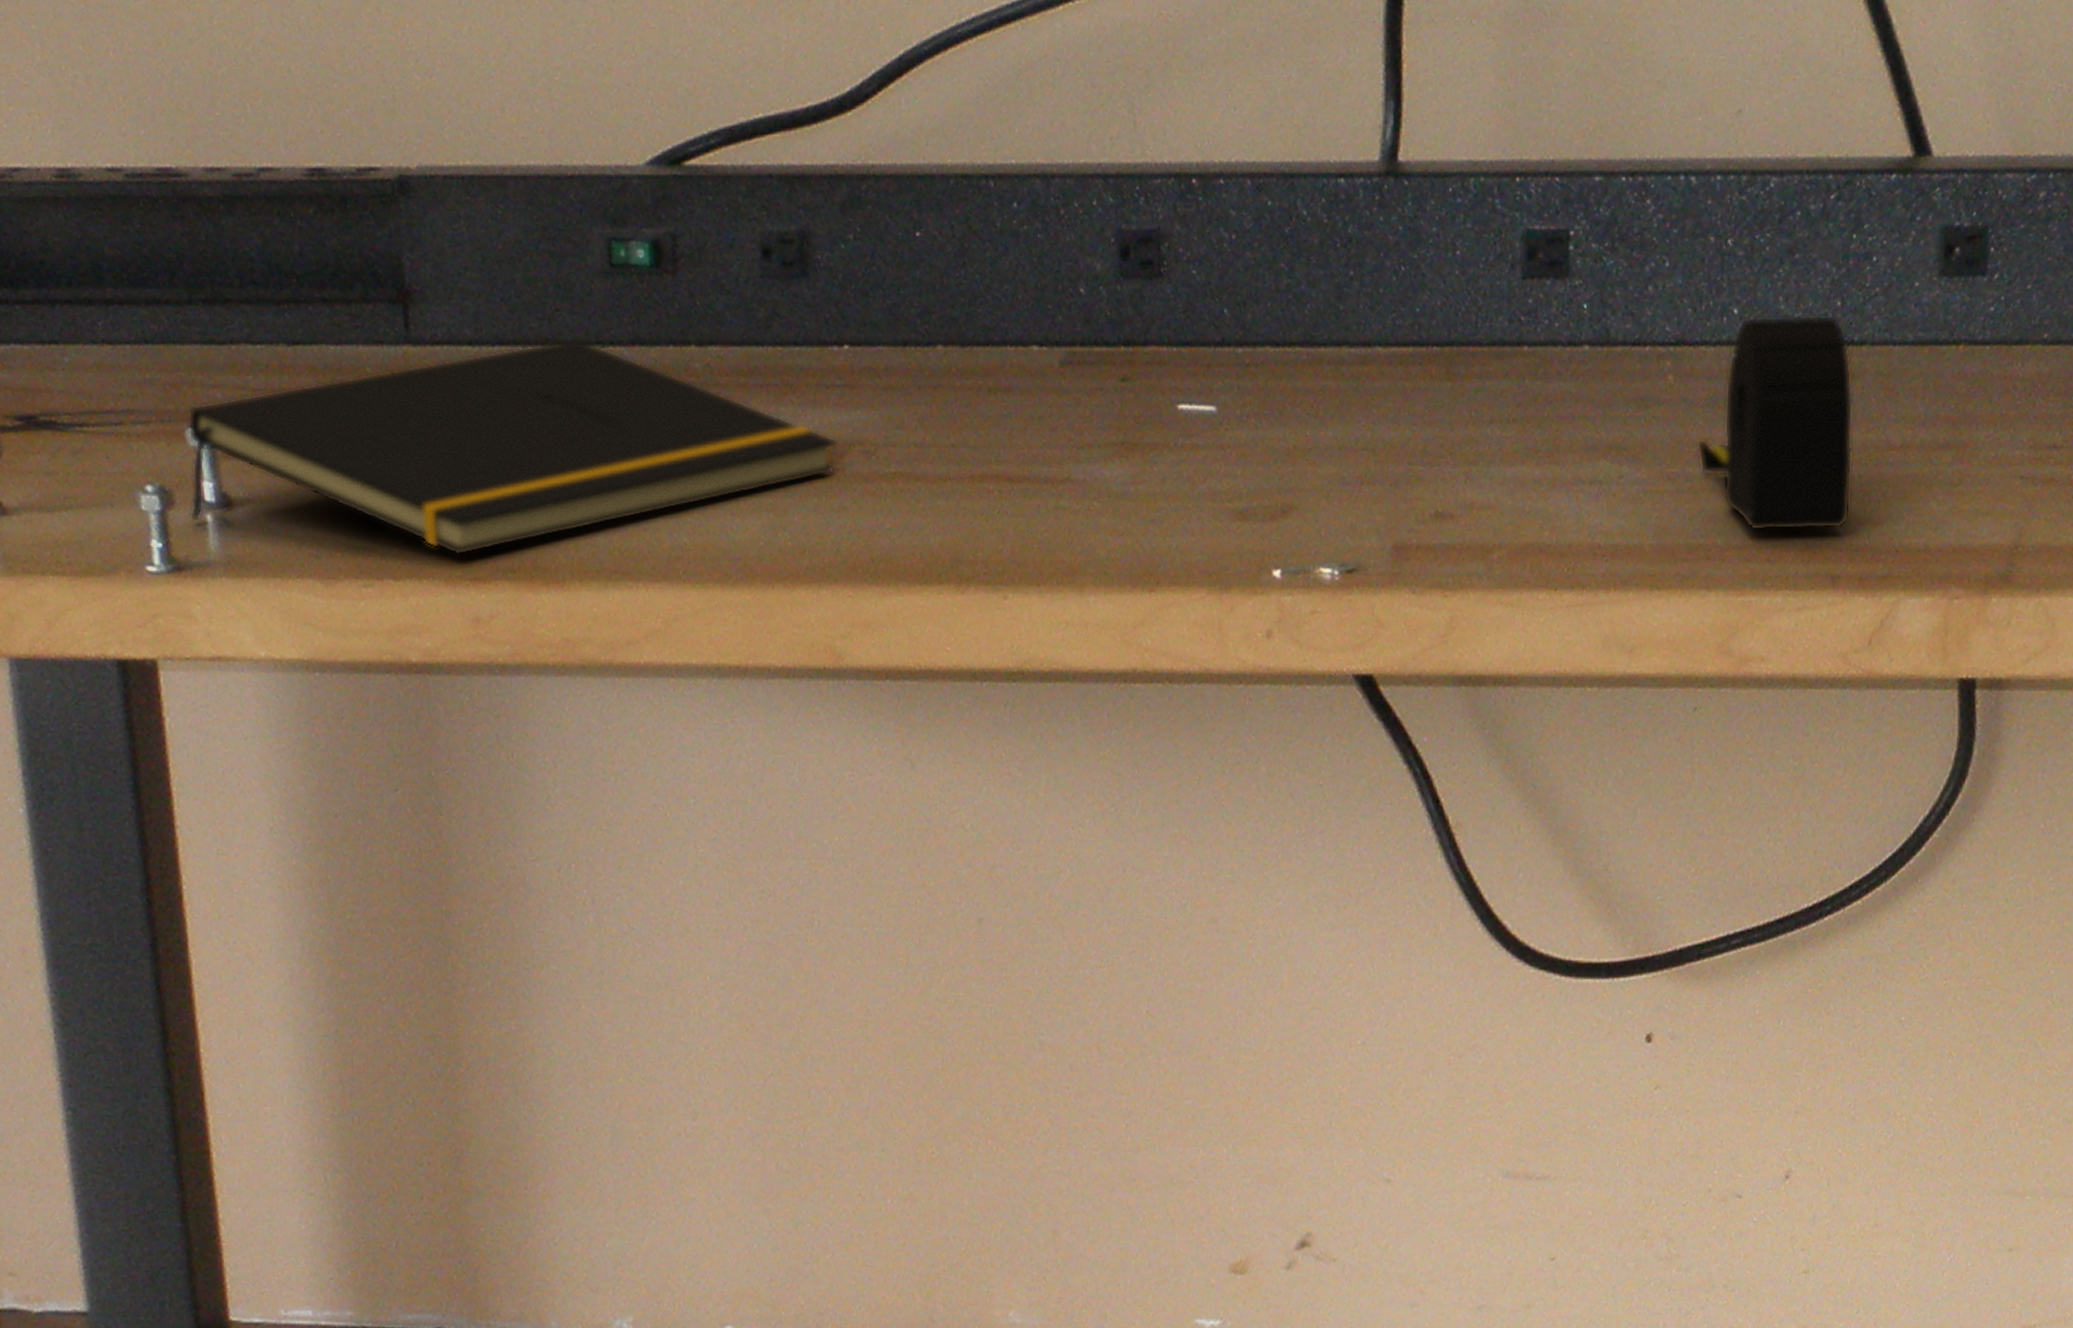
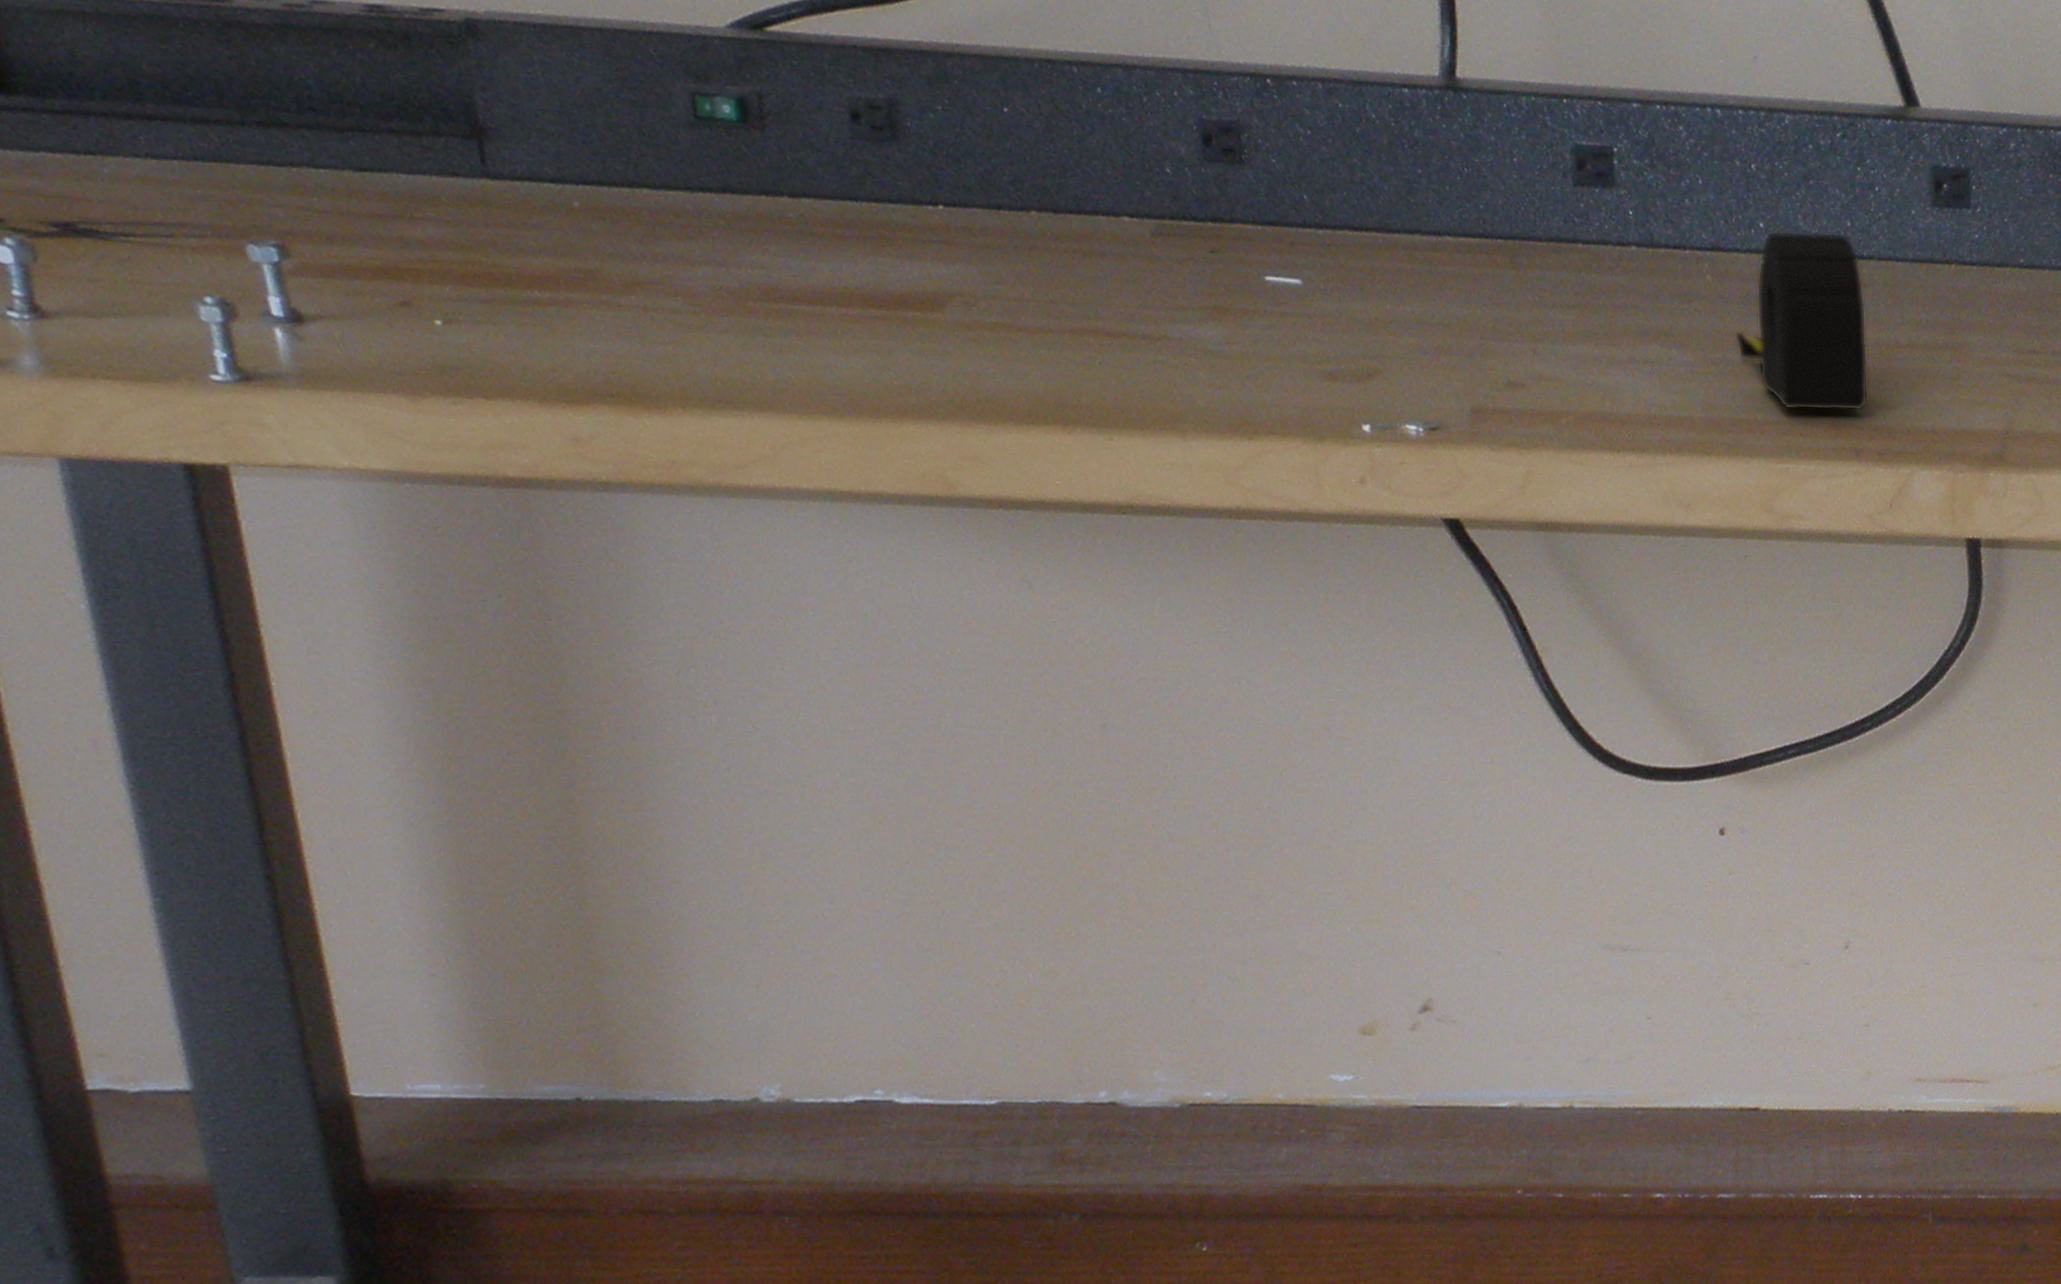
notepad: present [188,338,838,556] -> none [248,182,938,379]

